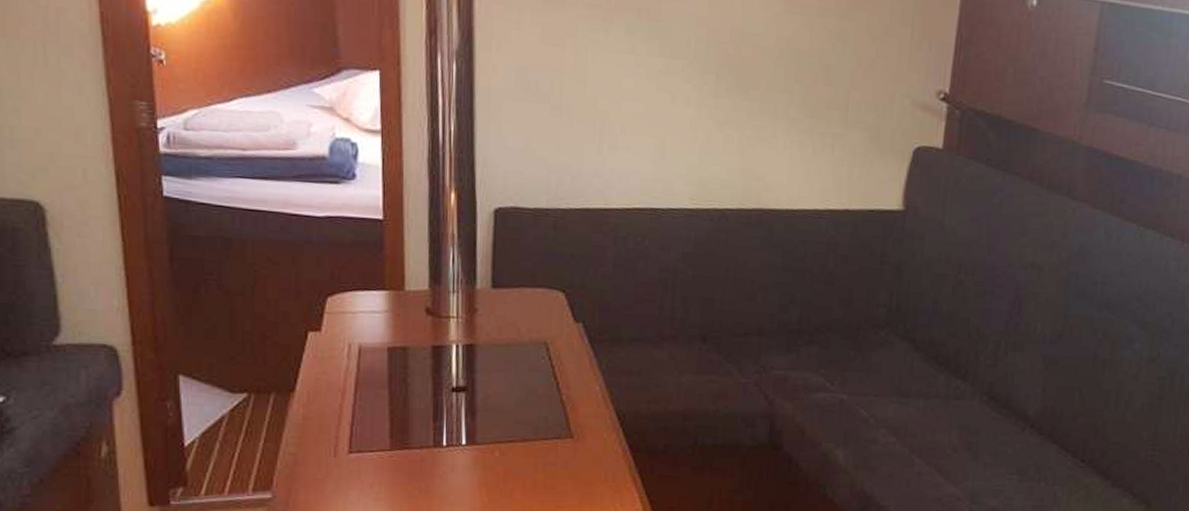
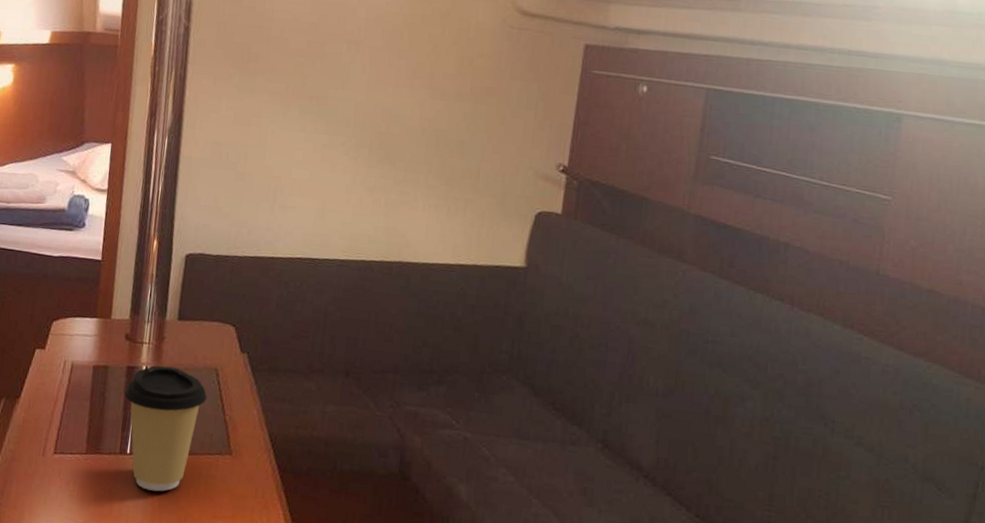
coffee cup: none [432,343,537,485] -> present [124,366,207,492]

